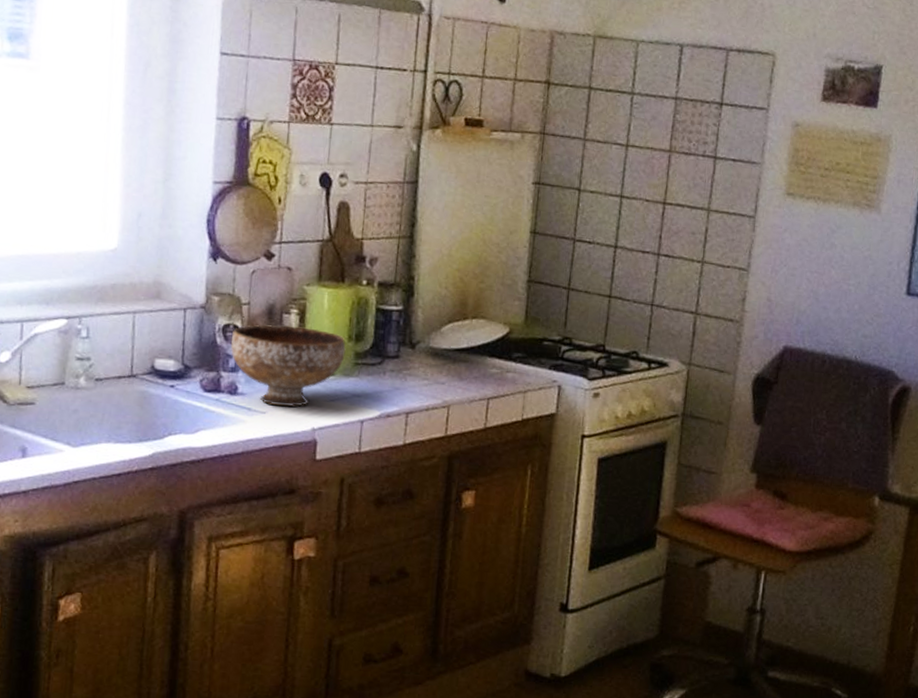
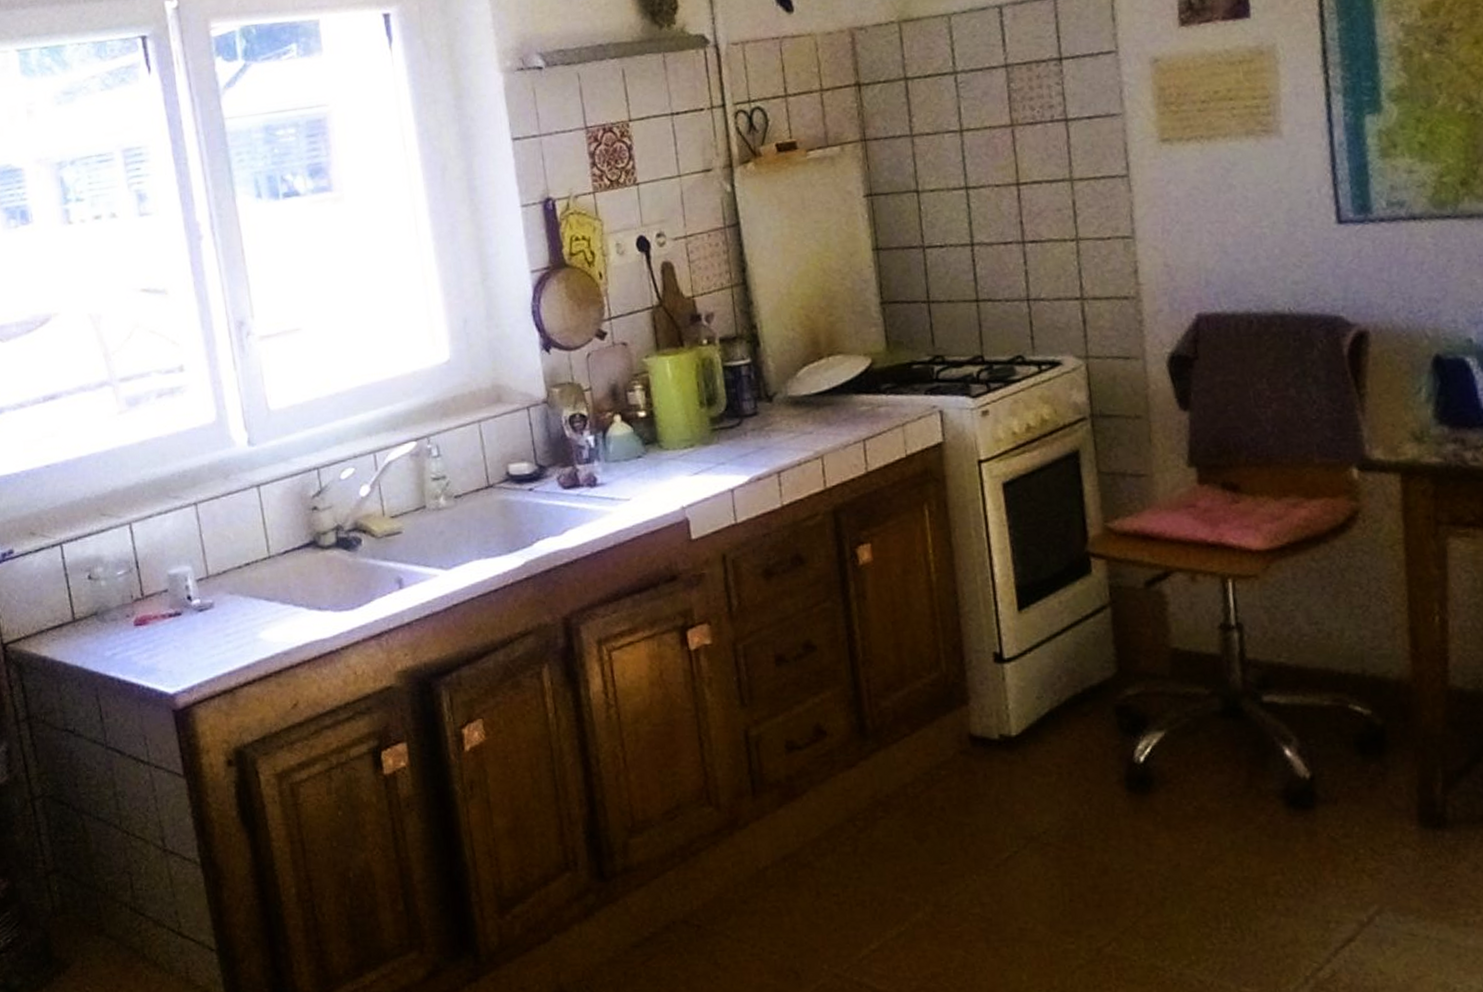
bowl: present [230,325,346,407] -> none [579,401,701,490]

